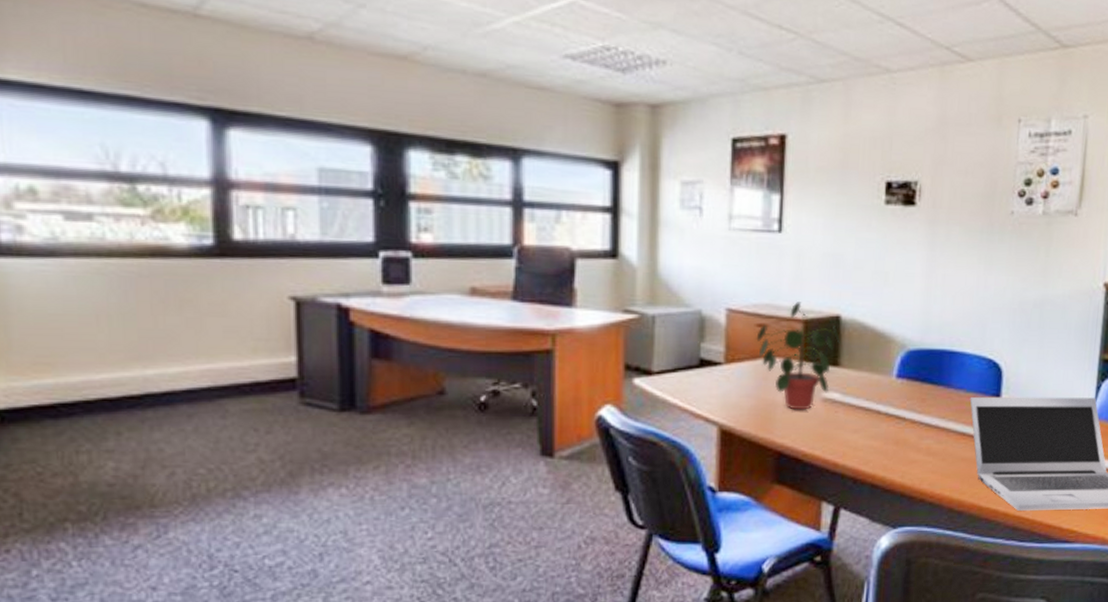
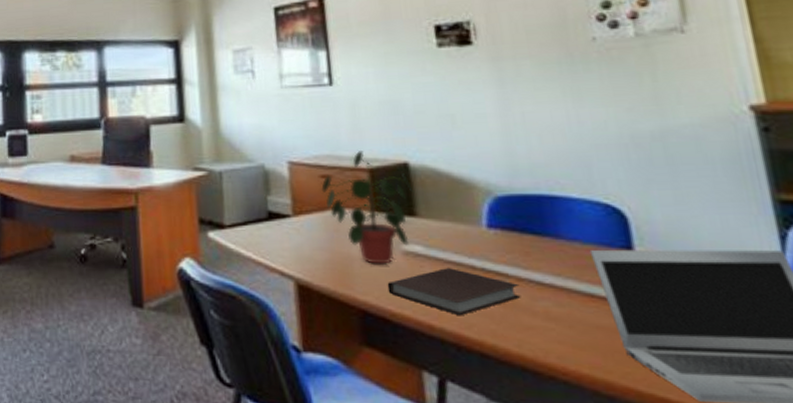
notebook: none [804,413,912,454] -> present [387,268,521,316]

